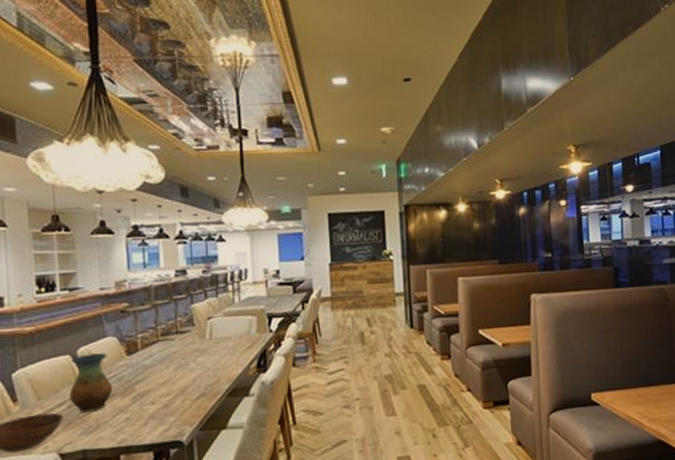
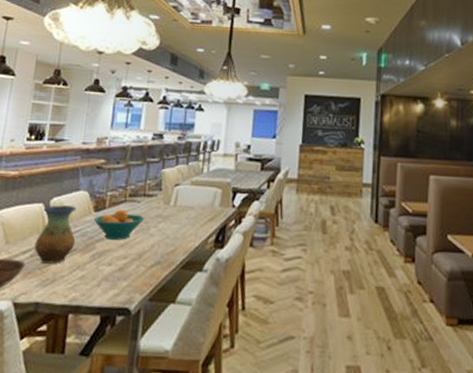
fruit bowl: none [127,349,182,380] -> present [93,209,145,240]

